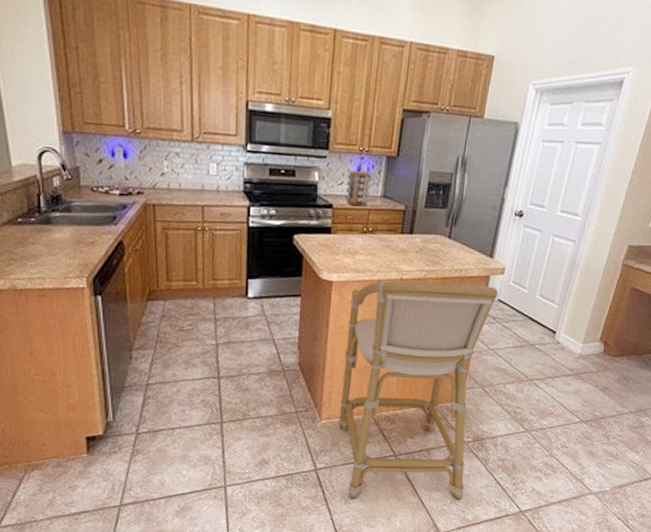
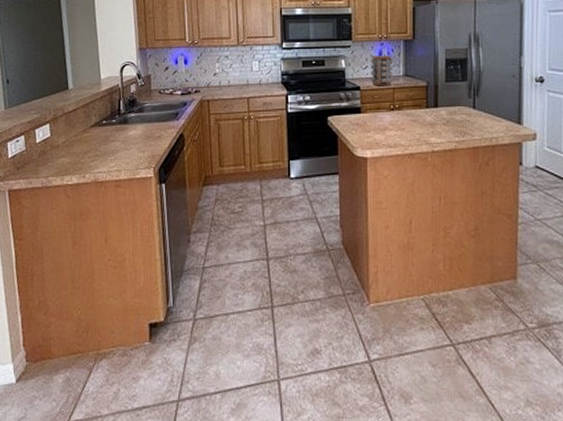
bar stool: present [338,280,499,499] -> none [386,153,539,401]

